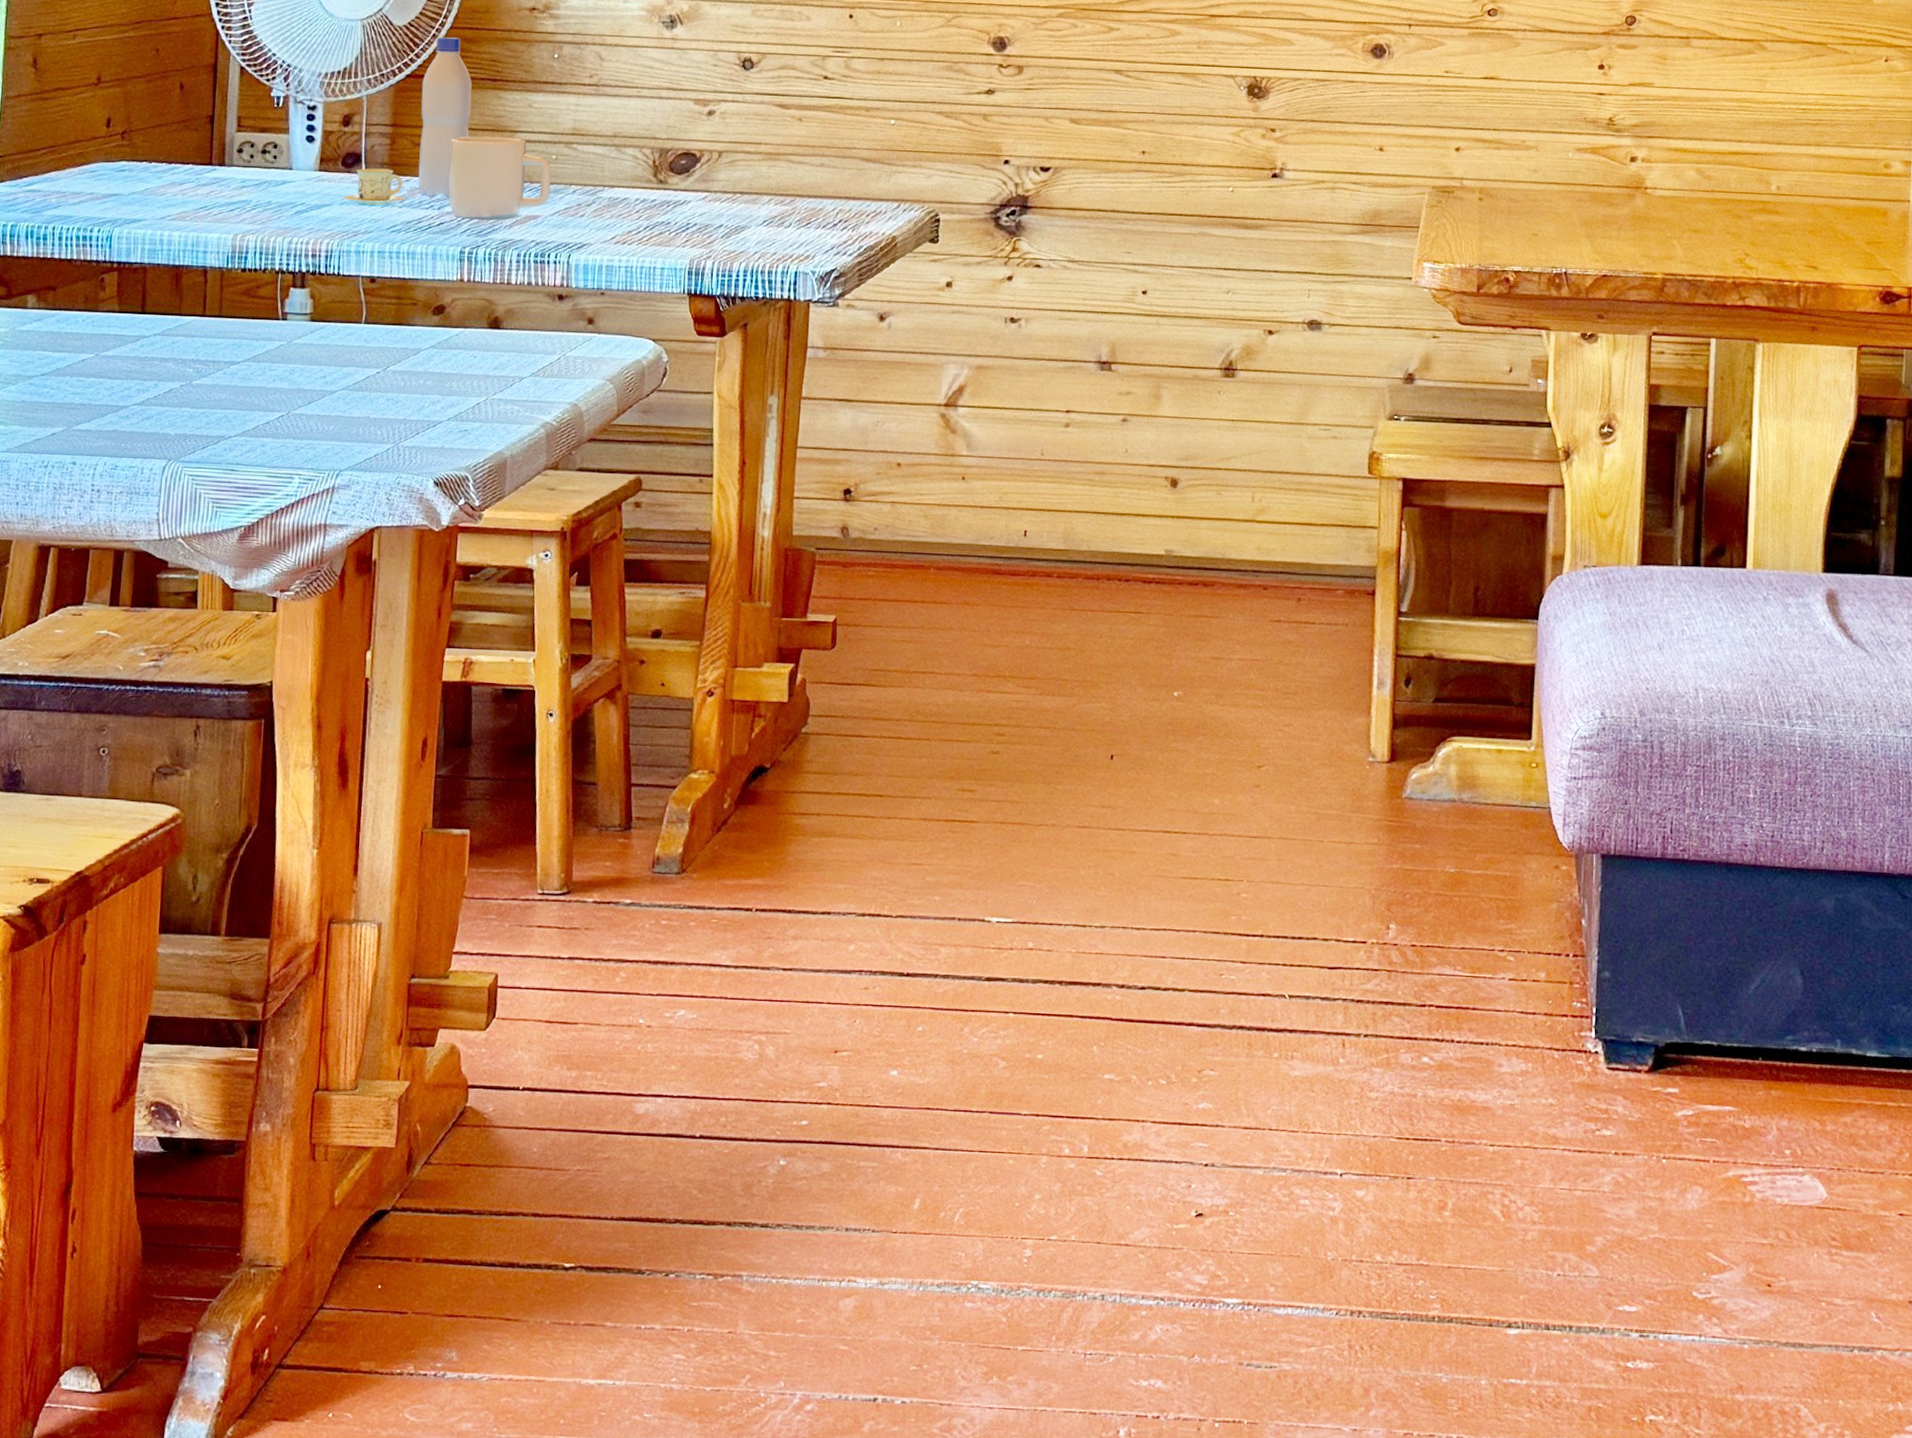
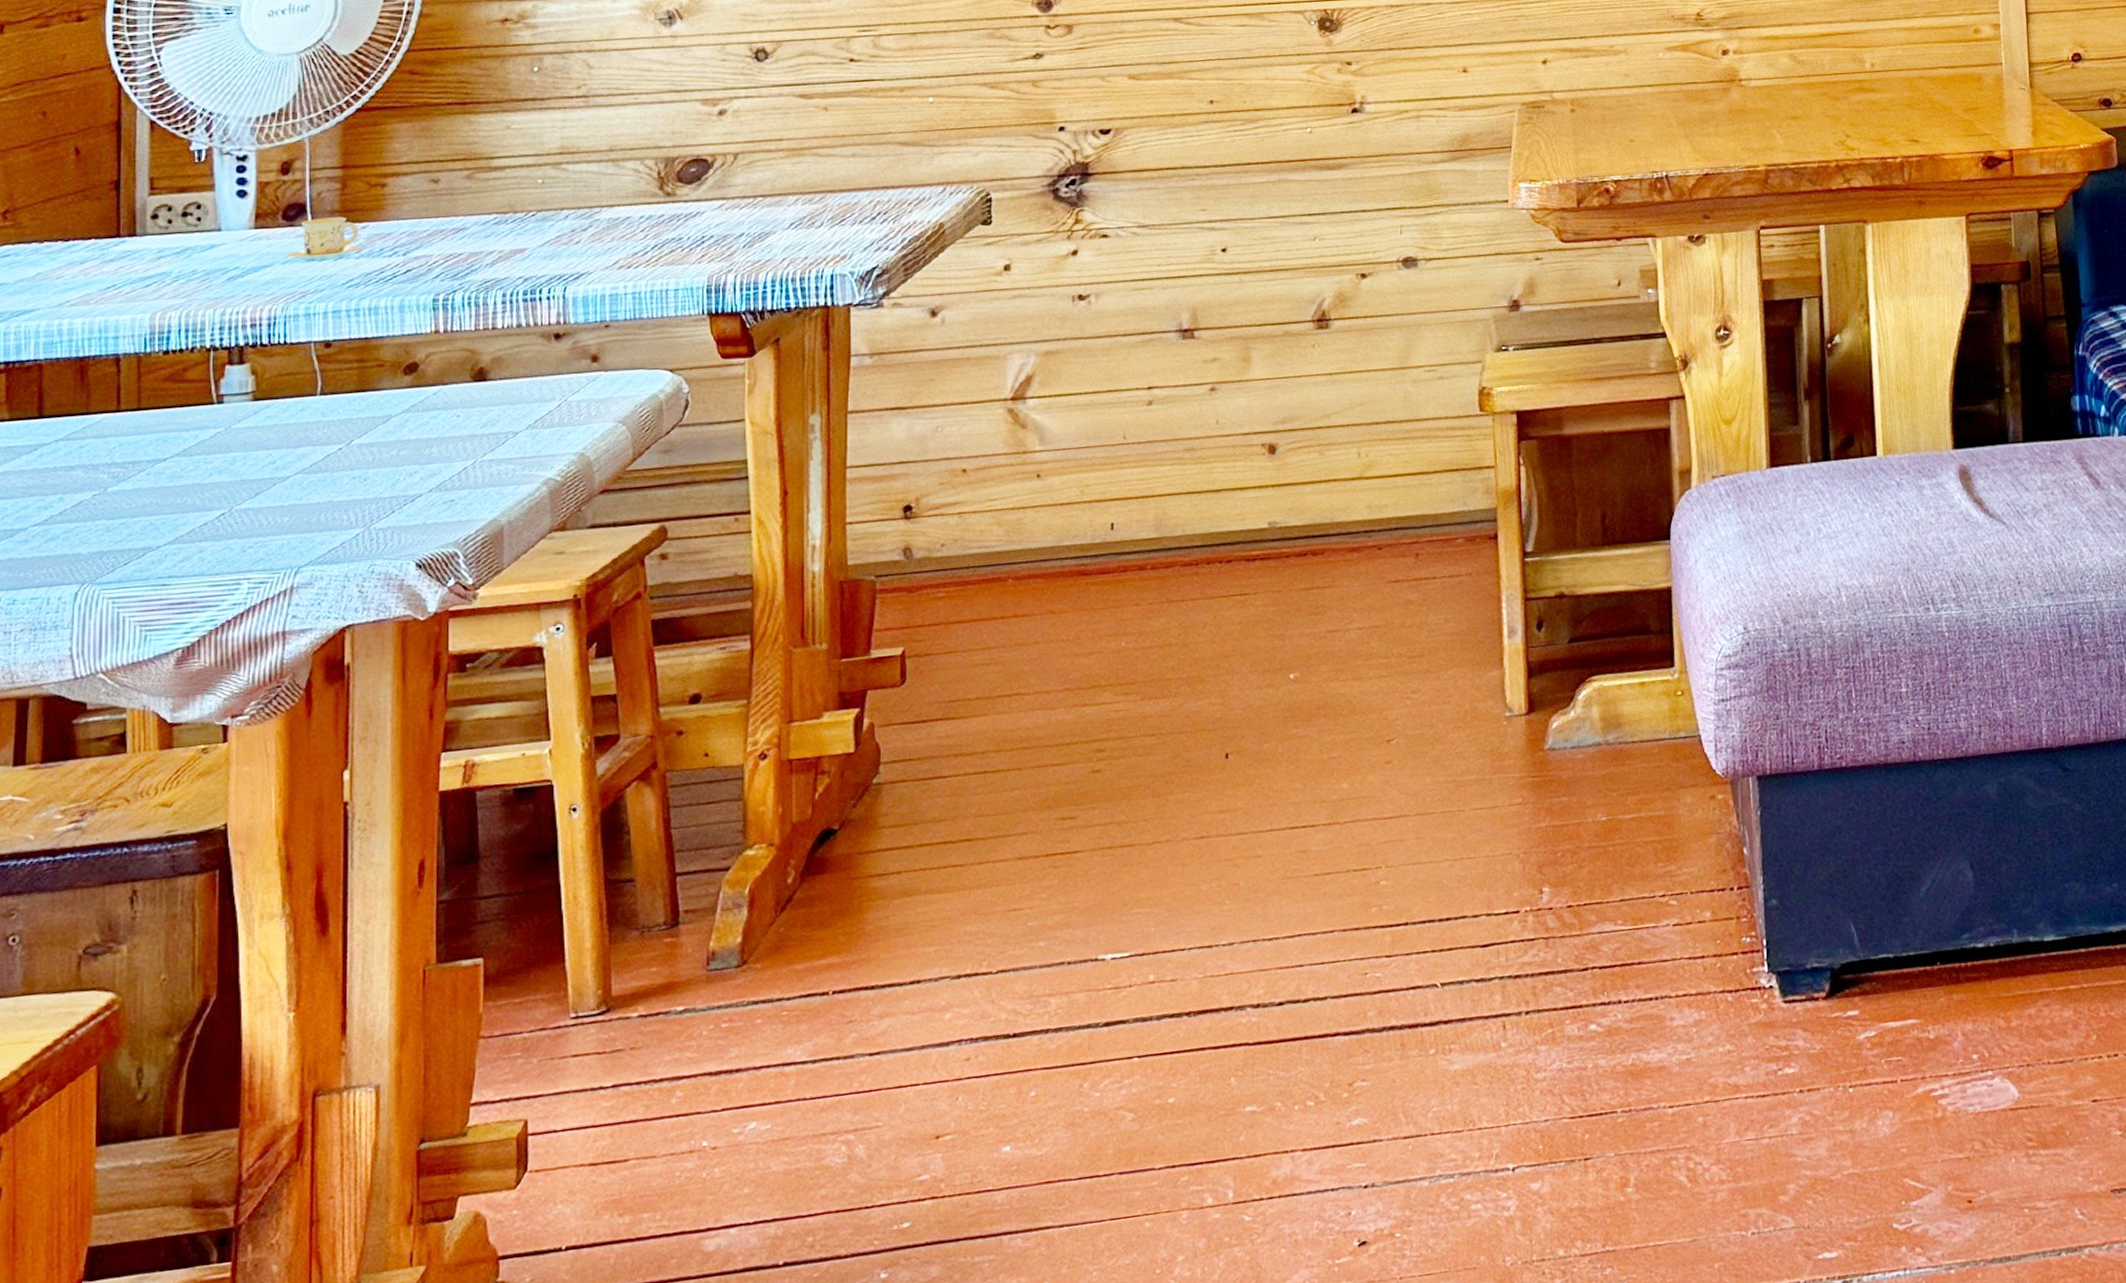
water bottle: present [418,37,473,198] -> none [375,61,437,244]
mug: present [448,136,551,221] -> none [413,164,538,263]

